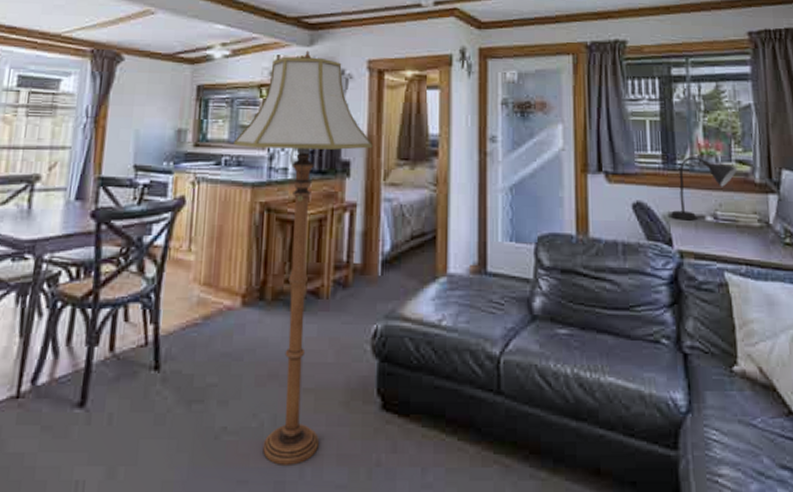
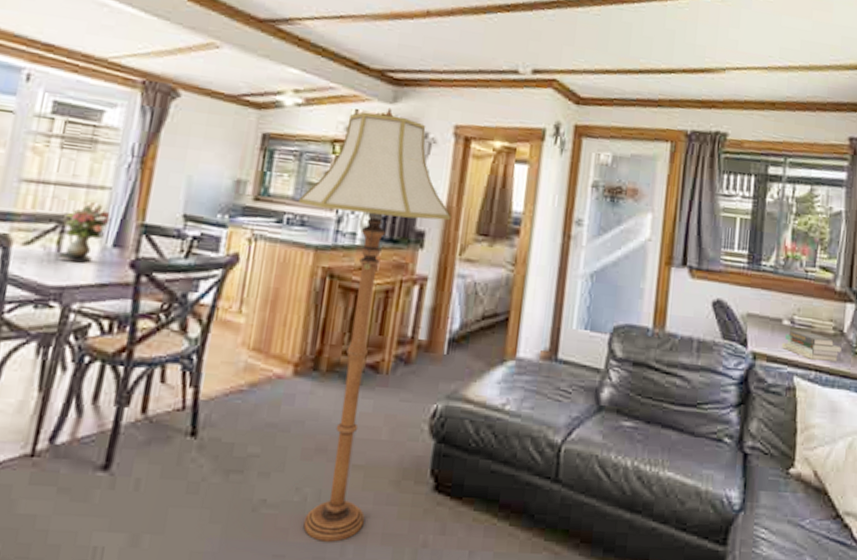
bouquet: none [30,162,73,217] -> present [58,203,112,263]
desk lamp: present [669,157,738,221] -> none [747,259,820,324]
books: none [707,225,770,254] -> present [781,330,842,362]

